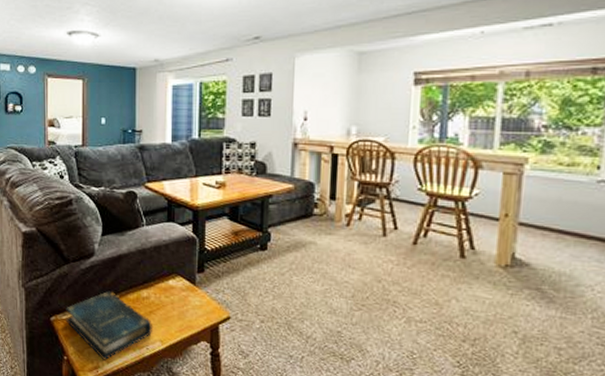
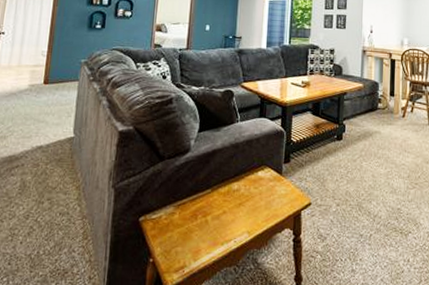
book: present [66,290,154,361] -> none [155,185,242,259]

